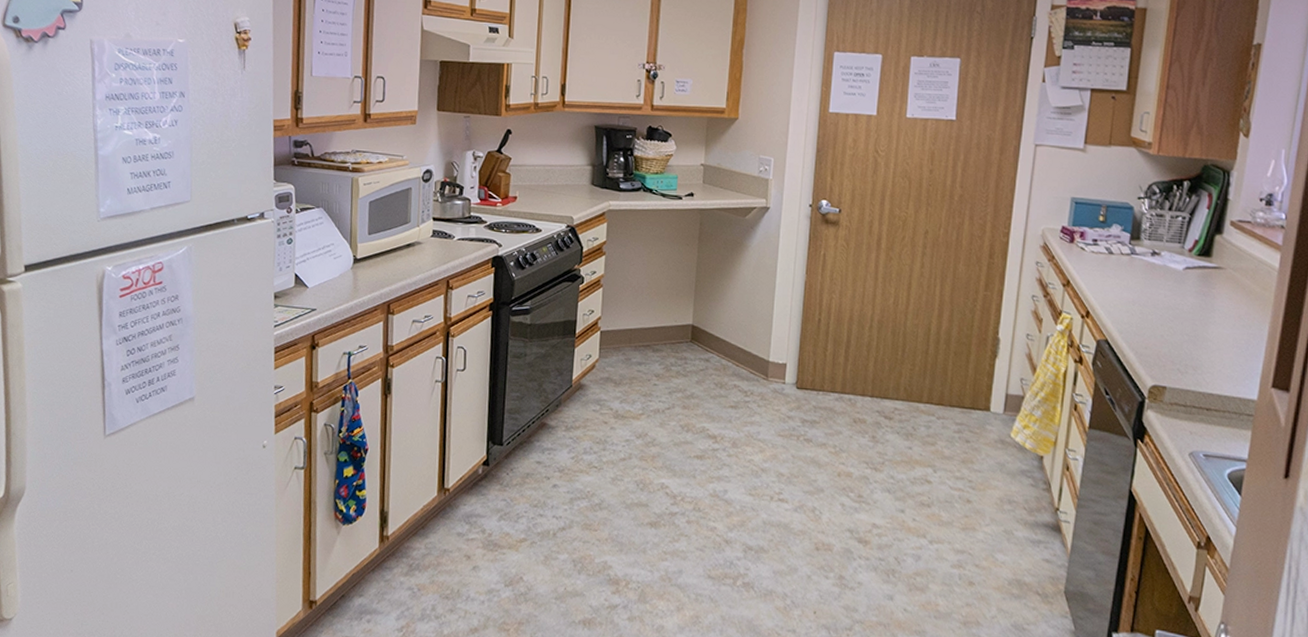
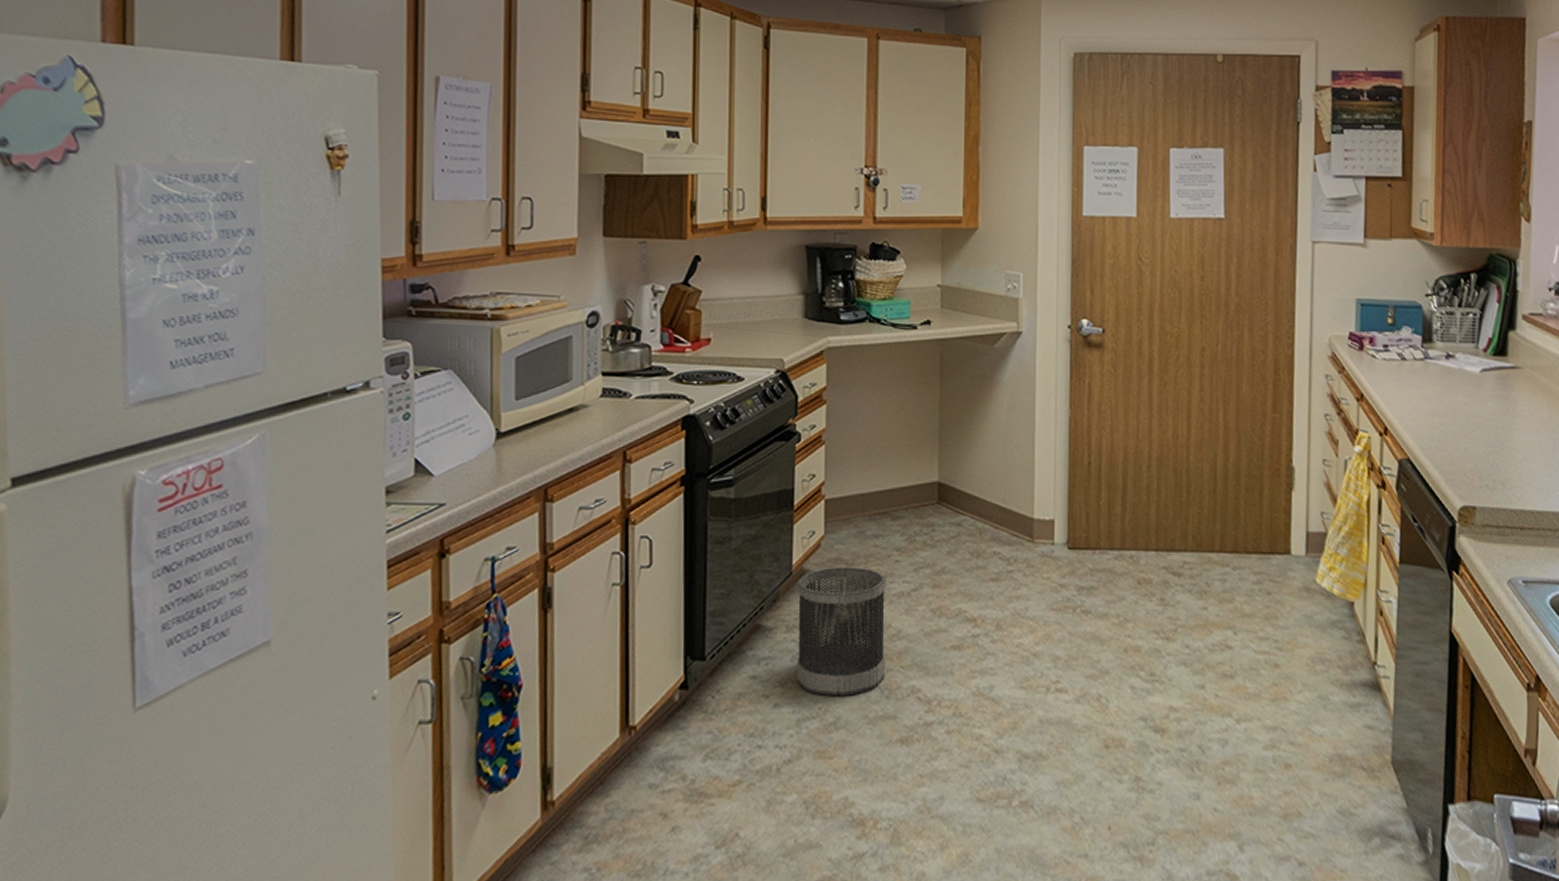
wastebasket: none [572,384,646,485] -> present [797,566,886,697]

